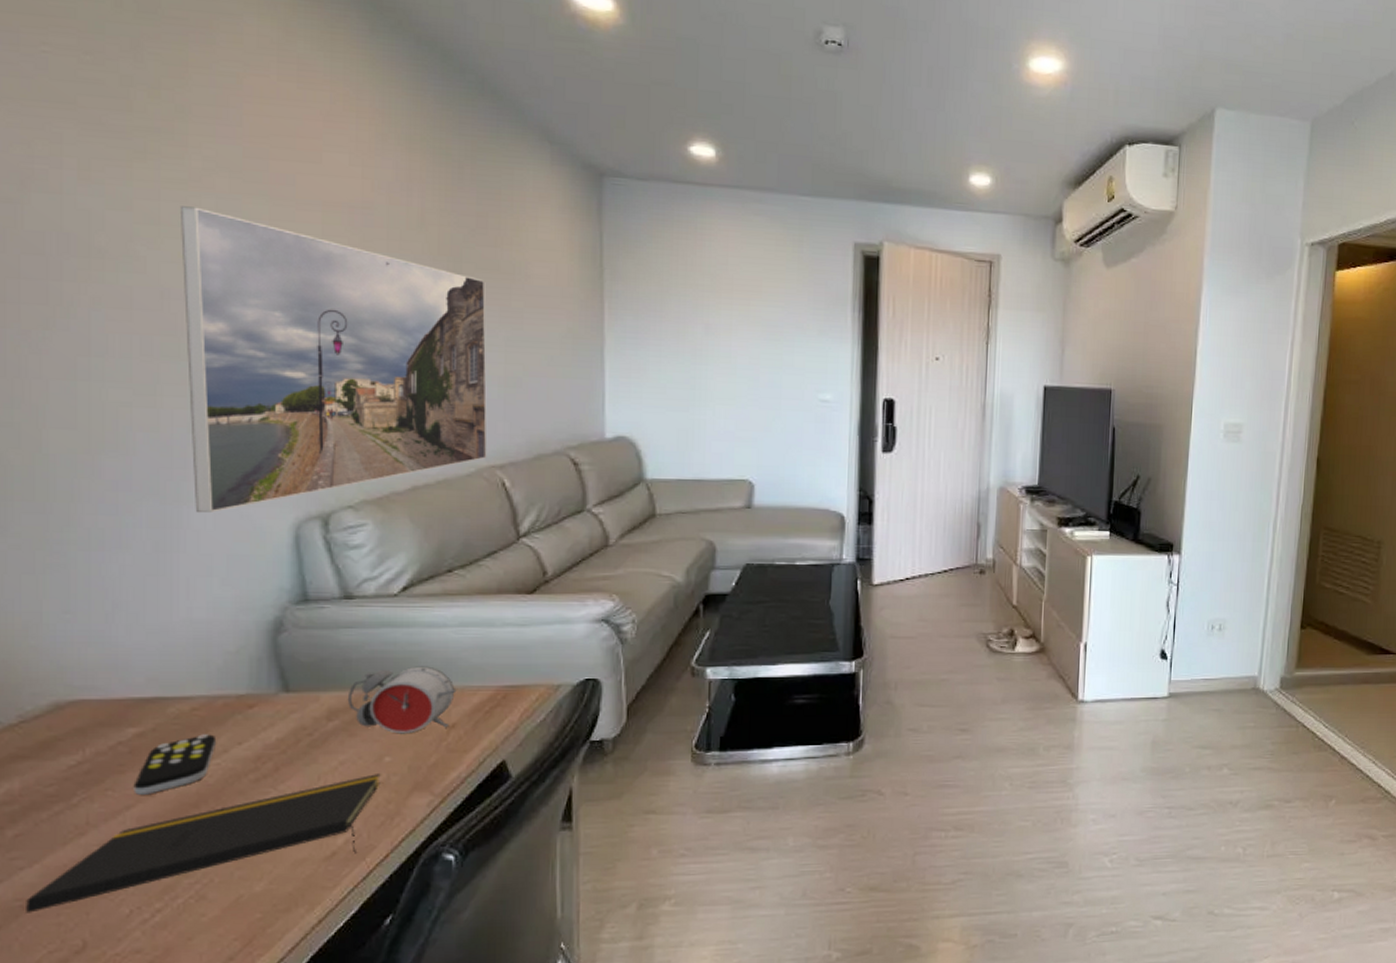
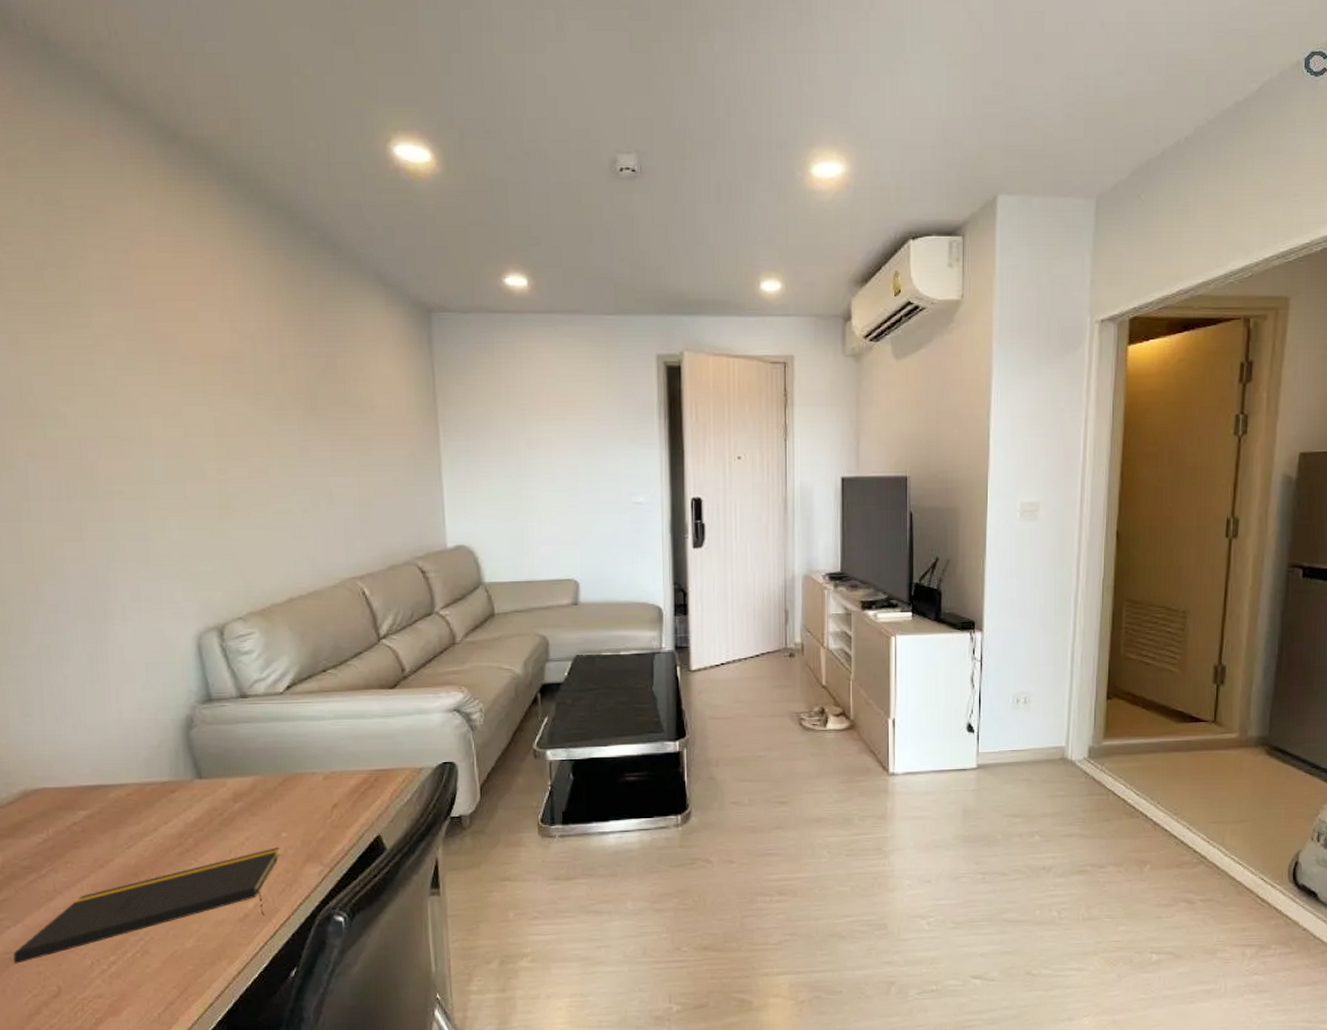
remote control: present [133,734,217,795] -> none [87,815,149,867]
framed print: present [179,206,487,513] -> none [88,368,349,629]
alarm clock: present [347,666,457,734] -> none [248,754,336,813]

